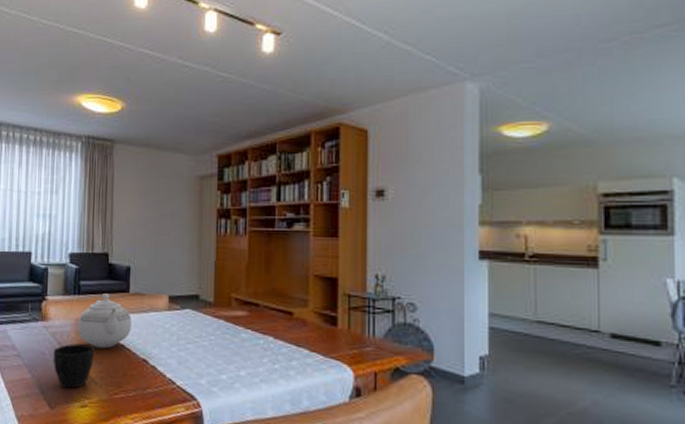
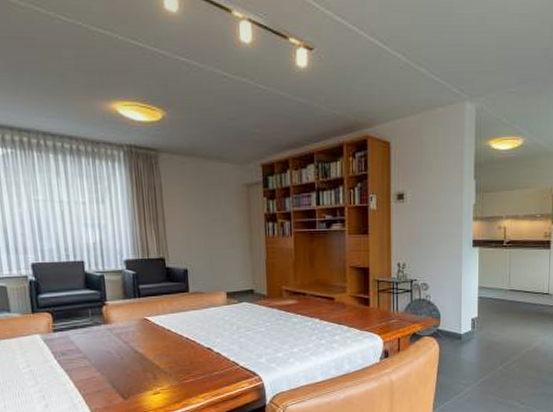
cup: present [53,343,94,389] -> none [120,341,161,380]
teapot: present [77,293,132,349] -> none [141,295,194,343]

